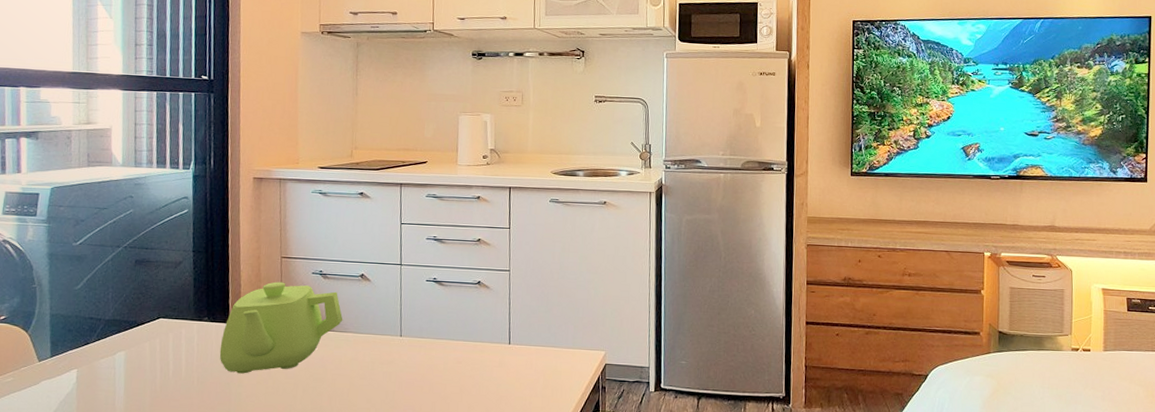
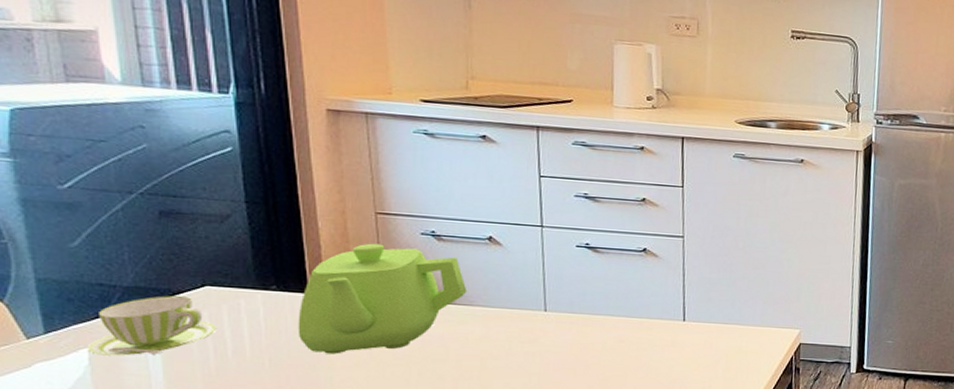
cup: none [76,326,163,375] -> present [87,295,215,356]

